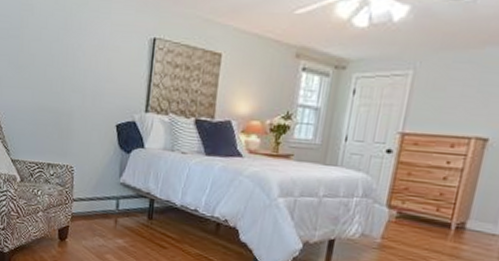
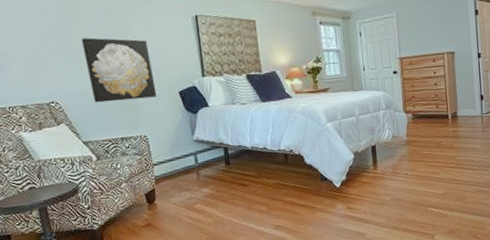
wall art: none [29,47,96,126] -> present [82,37,157,103]

